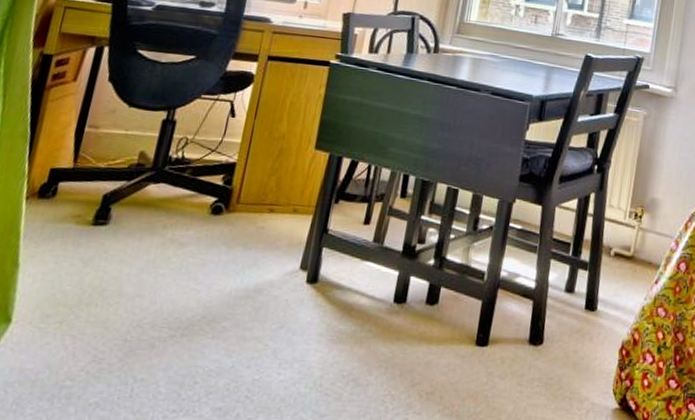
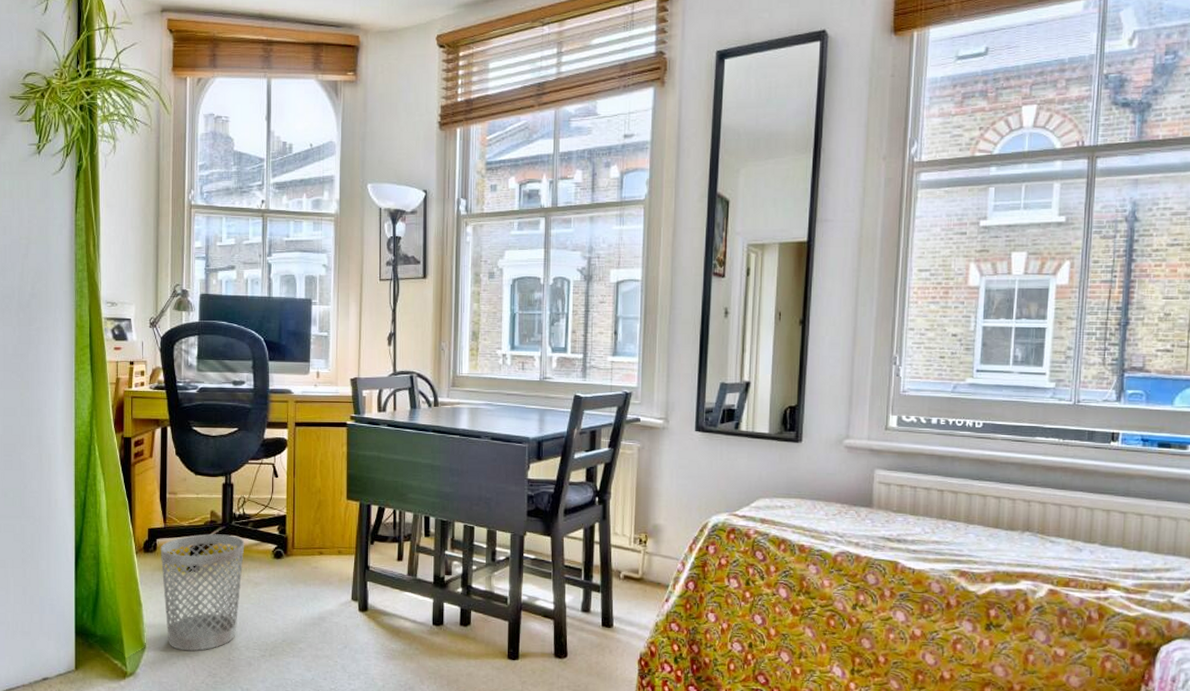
wastebasket: none [45,179,177,329] -> present [160,534,245,652]

